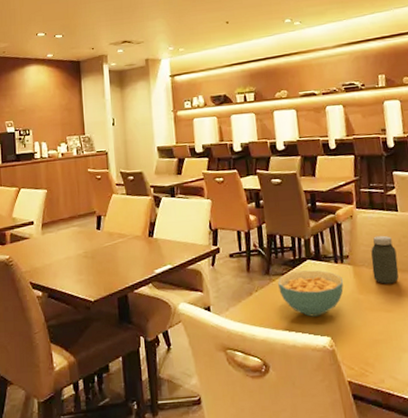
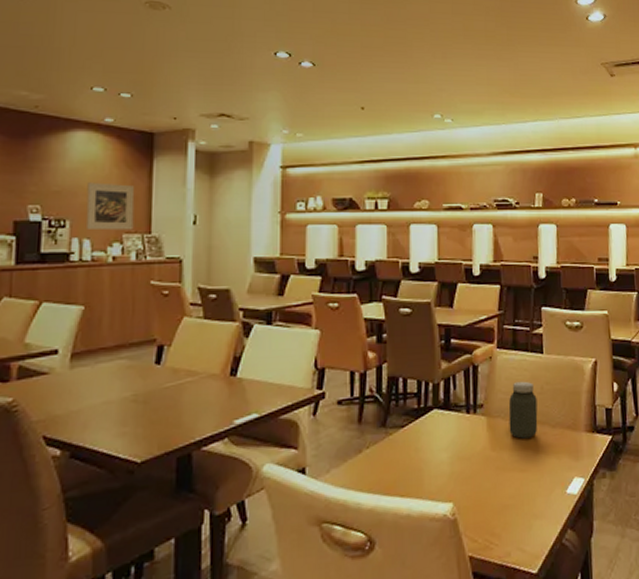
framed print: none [41,101,73,135] -> present [85,182,135,231]
cereal bowl: present [278,270,344,317] -> none [396,421,474,479]

